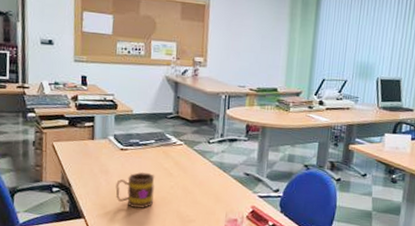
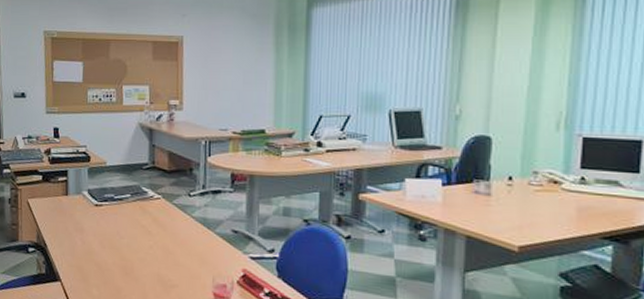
mug: present [115,171,155,209] -> none [91,229,132,272]

